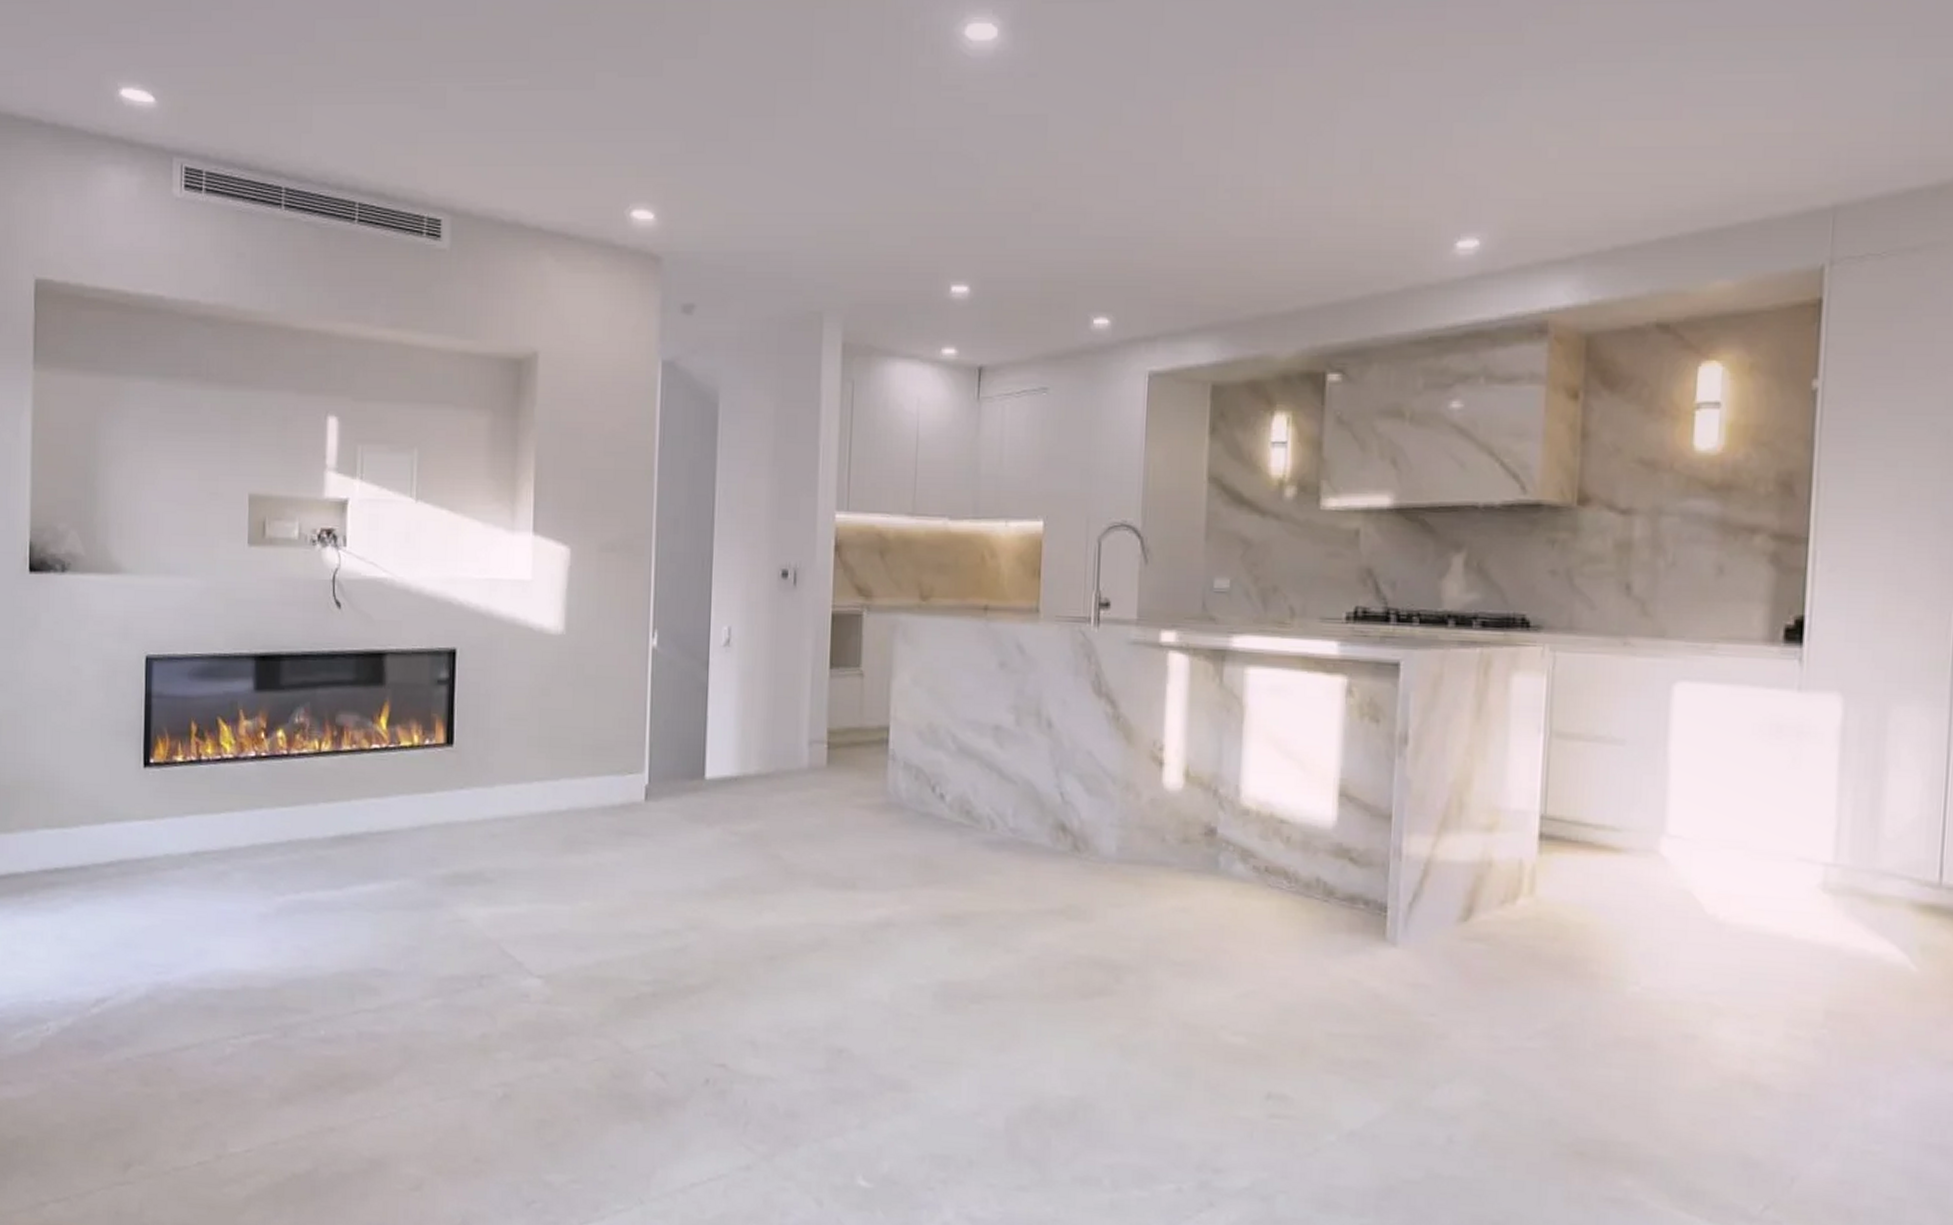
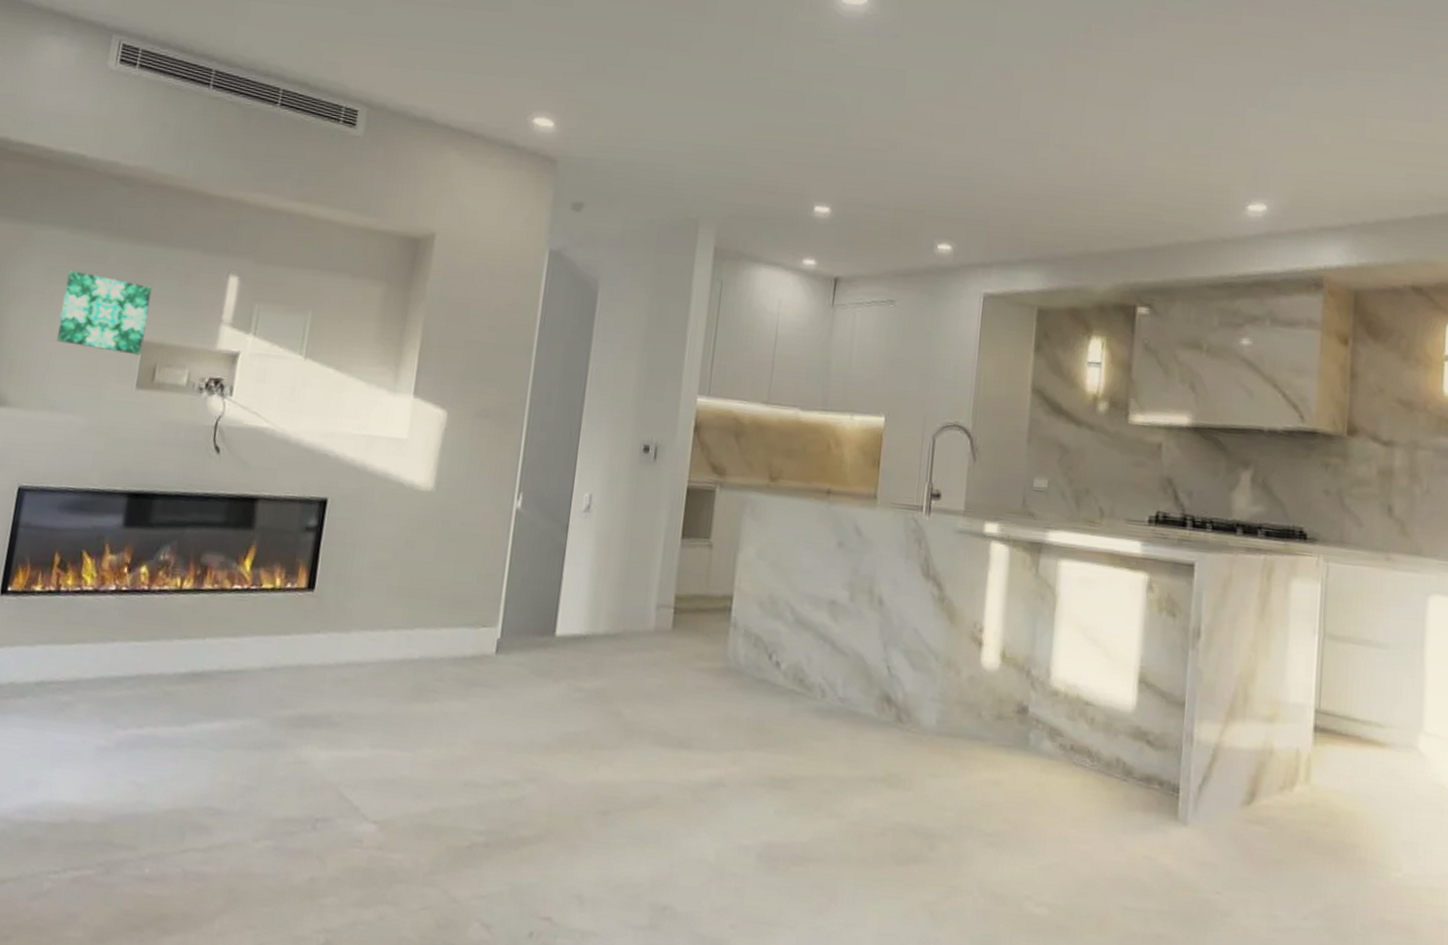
wall art: none [162,423,251,510] -> present [57,270,152,355]

